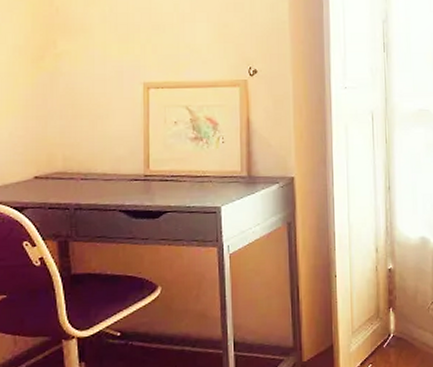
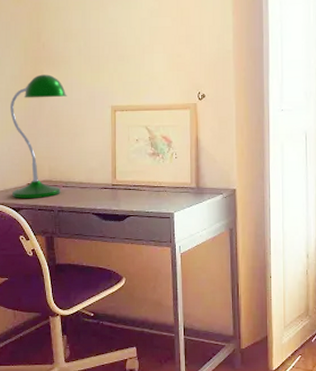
desk lamp: none [12,44,87,196] -> present [10,74,67,199]

